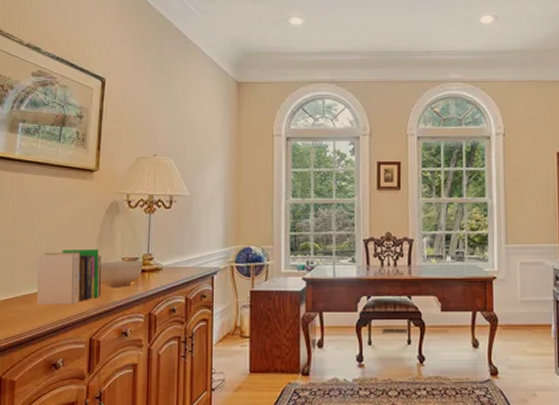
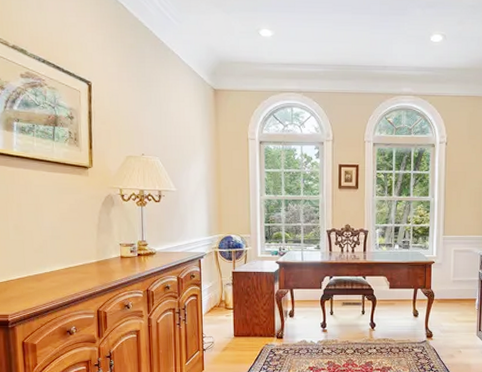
books: present [36,248,102,305] -> none [44,235,104,283]
bowl: present [99,260,143,288] -> none [101,246,139,269]

